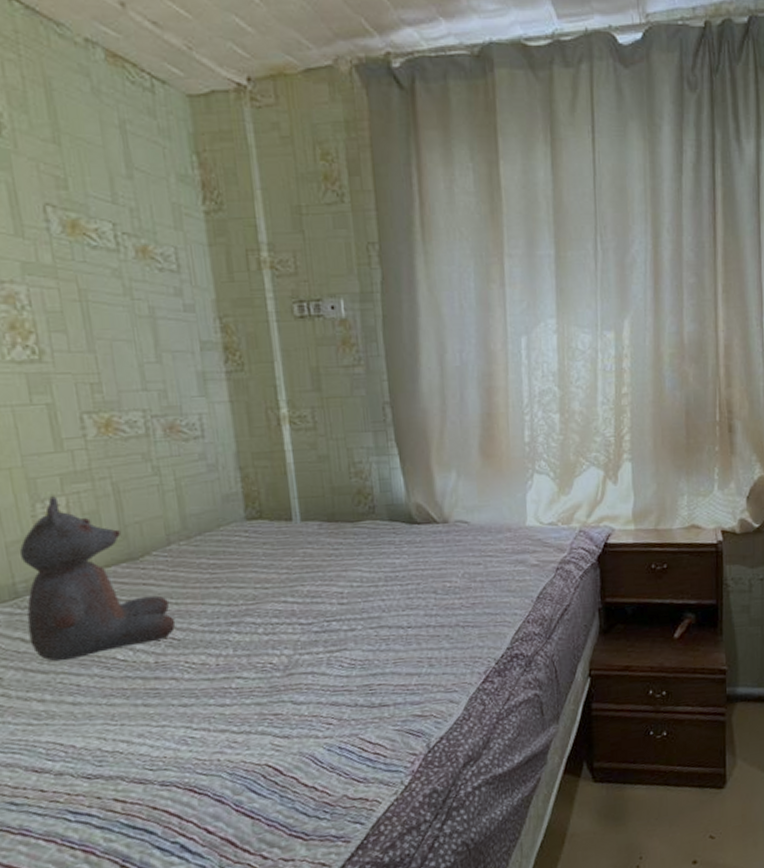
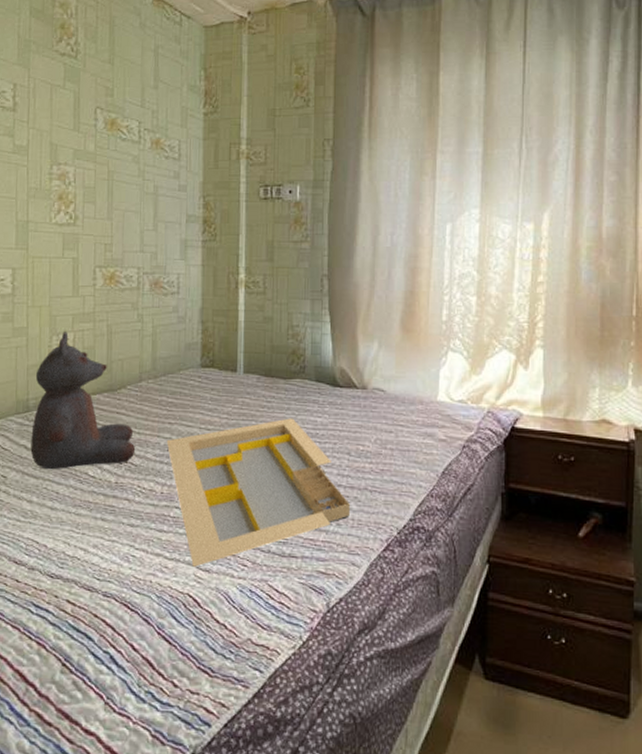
serving tray: none [214,563,442,736] -> present [166,418,350,567]

